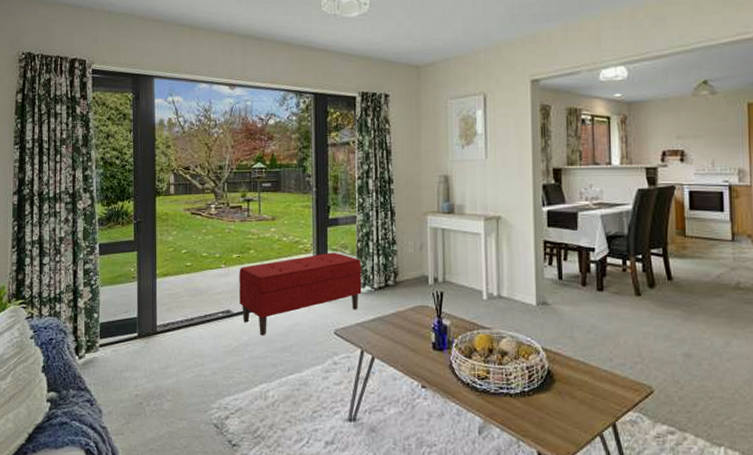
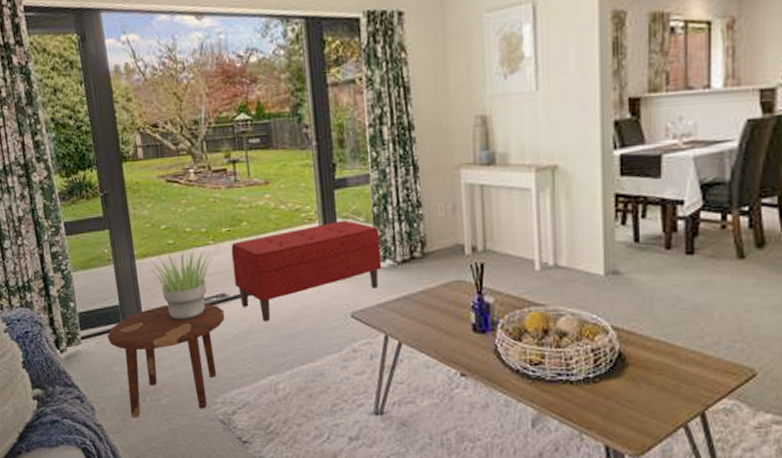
side table: none [123,317,228,420] -> present [107,302,225,417]
potted plant: none [165,272,224,332] -> present [145,250,214,319]

